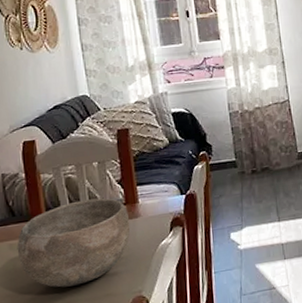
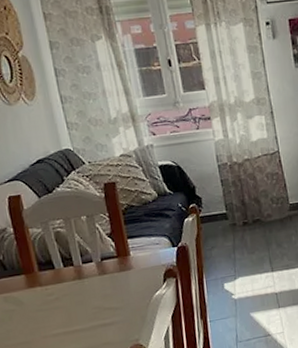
bowl: present [16,198,131,288] -> none [11,251,124,337]

